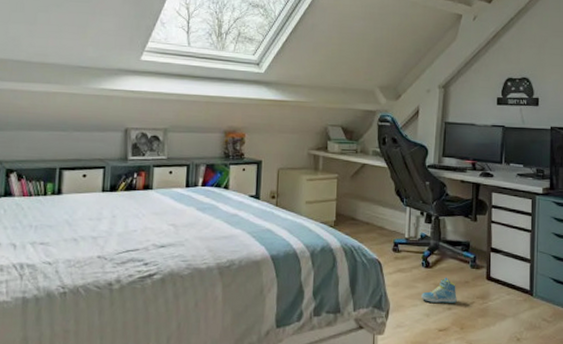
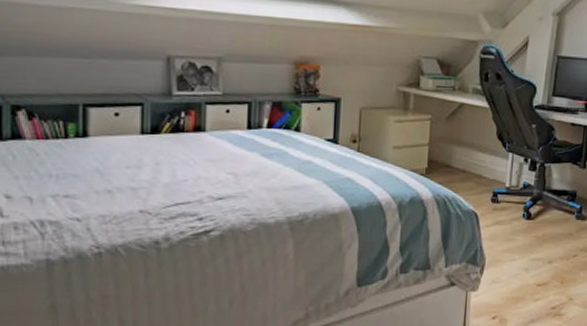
sneaker: present [421,277,457,303] -> none [520,229,559,256]

